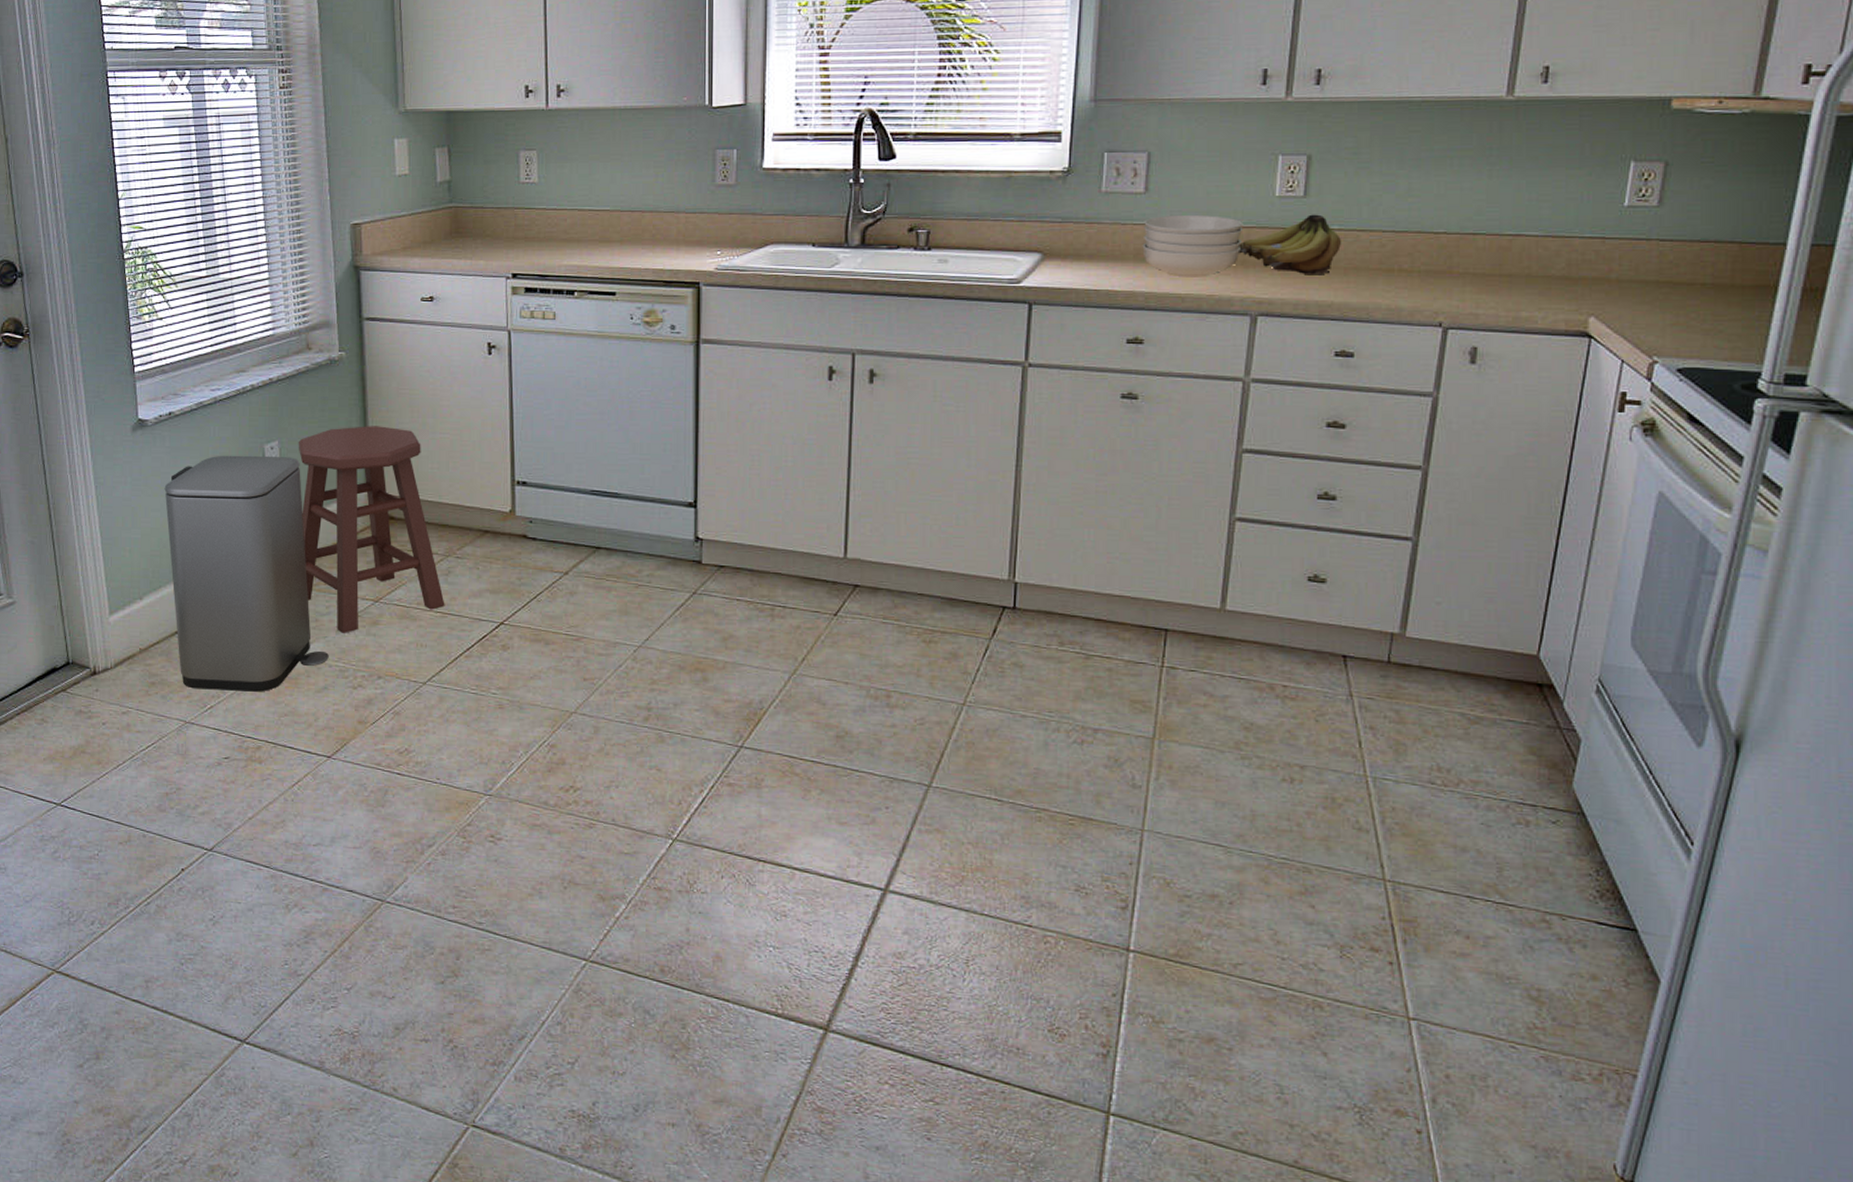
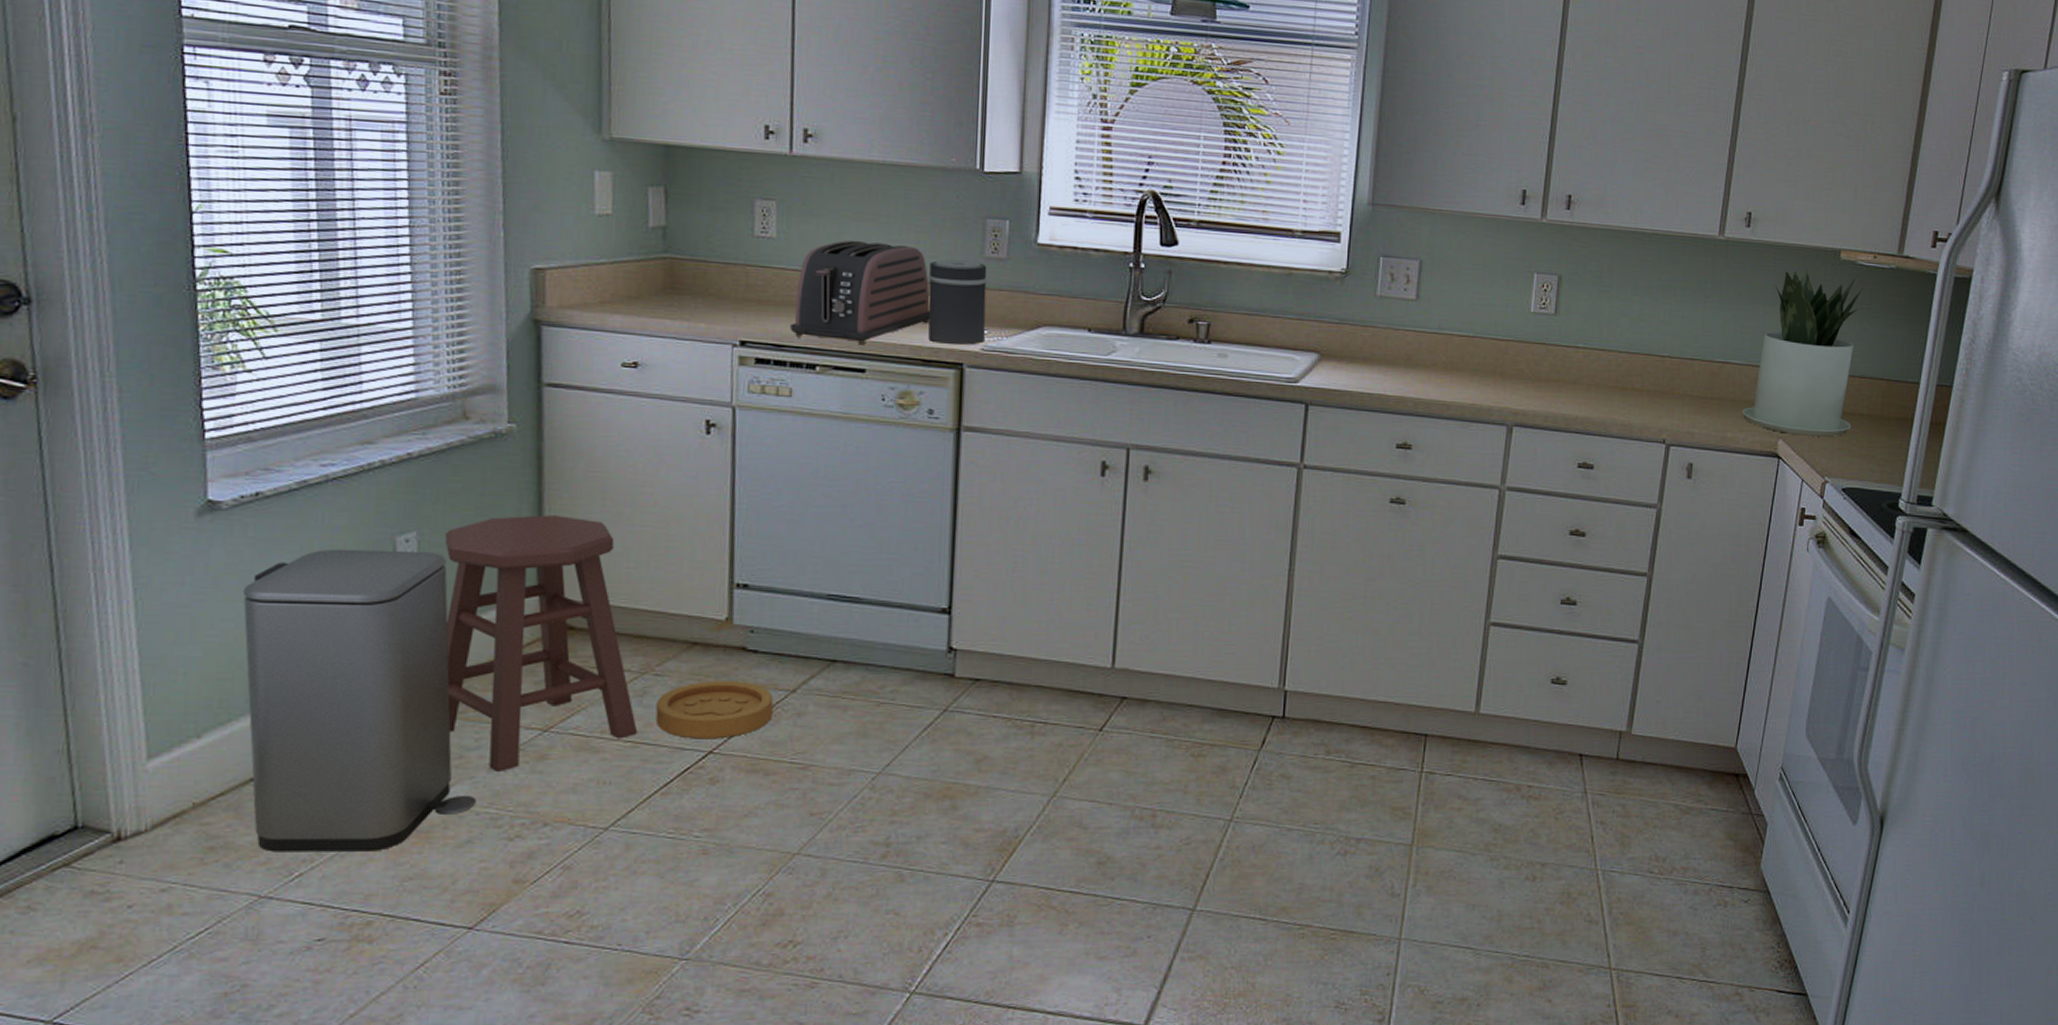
pet bowl: none [458,563,550,613] -> present [655,681,773,739]
toaster: none [552,179,670,271] -> present [790,240,931,345]
cylinder: none [667,189,718,267] -> present [928,259,987,346]
bowl: present [1142,214,1244,278] -> none [1412,323,1503,386]
fruit: present [1239,214,1342,275] -> none [1498,331,1586,390]
planter: none [1540,123,1706,311] -> present [1742,268,1865,437]

